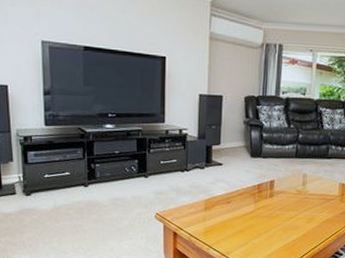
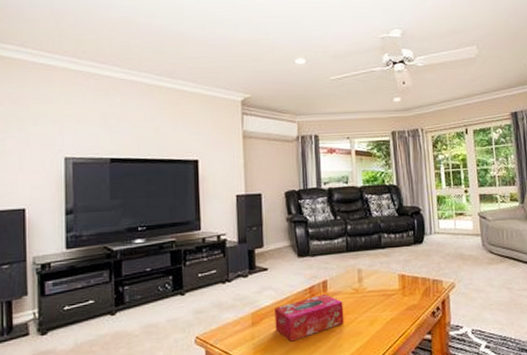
tissue box: none [225,192,286,227] -> present [274,294,344,342]

